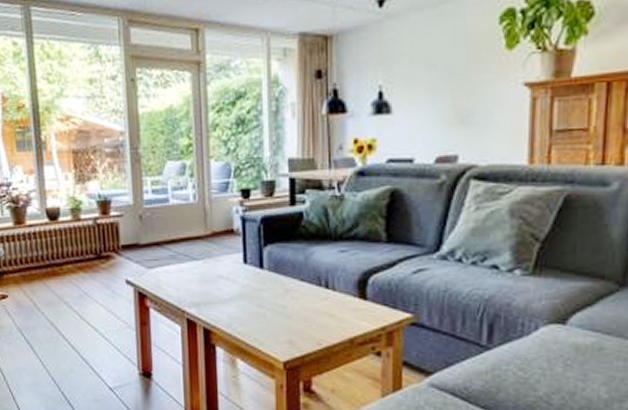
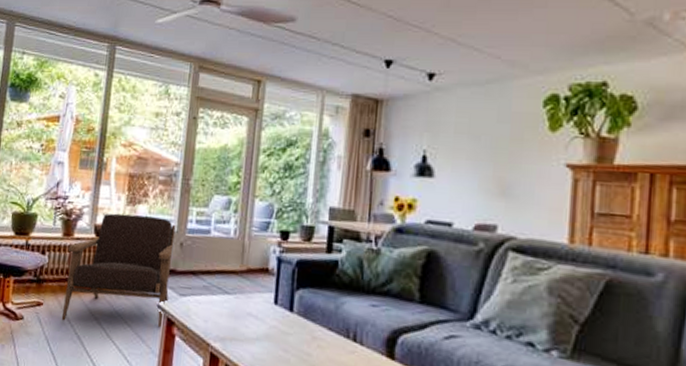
armchair: none [22,192,138,310] -> present [61,213,176,328]

